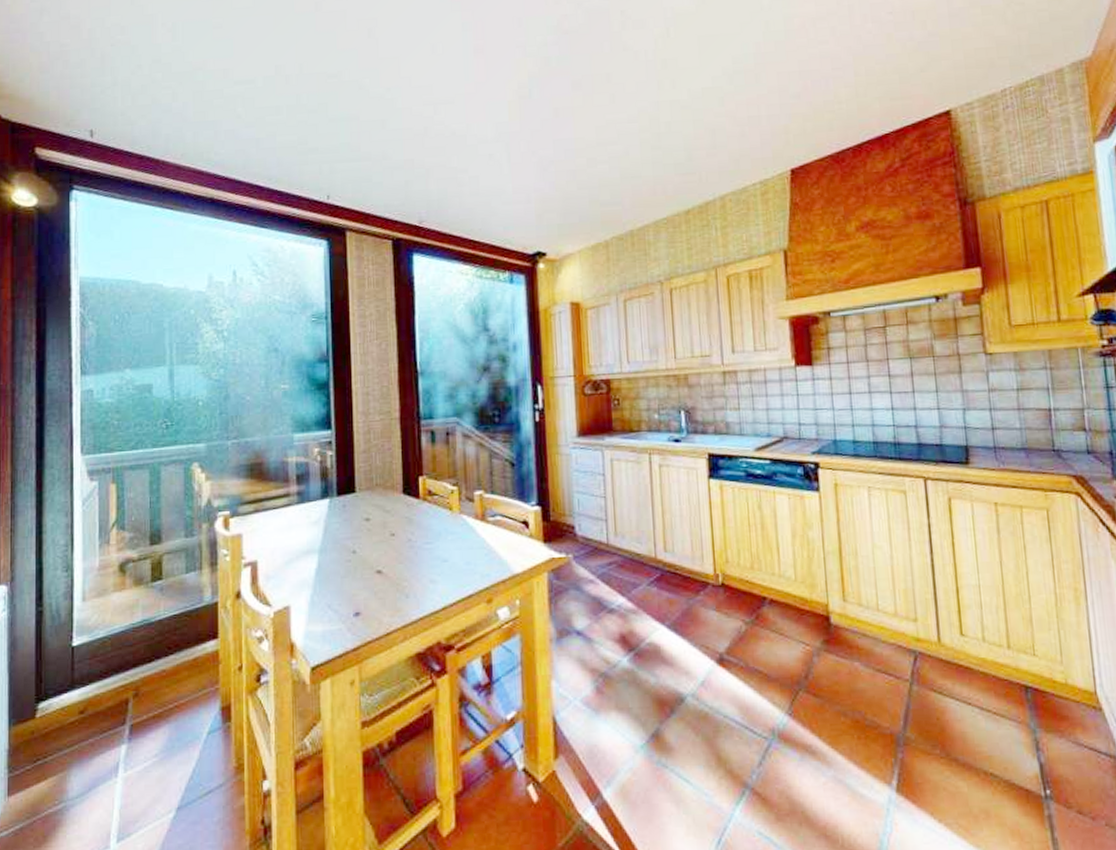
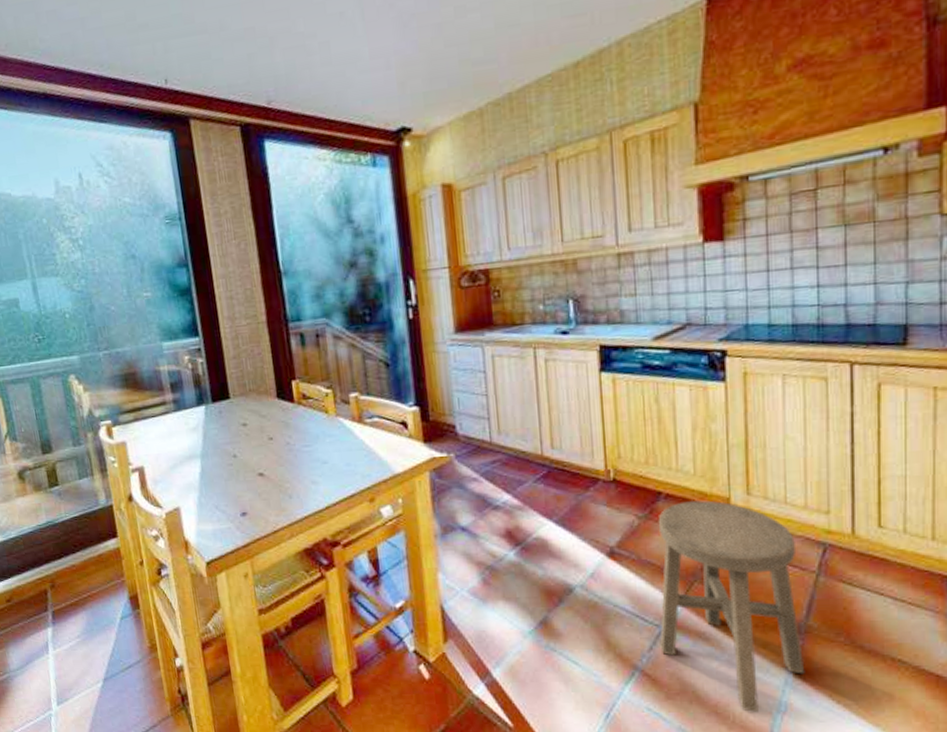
stool: none [763,606,907,834] -> present [658,500,805,712]

